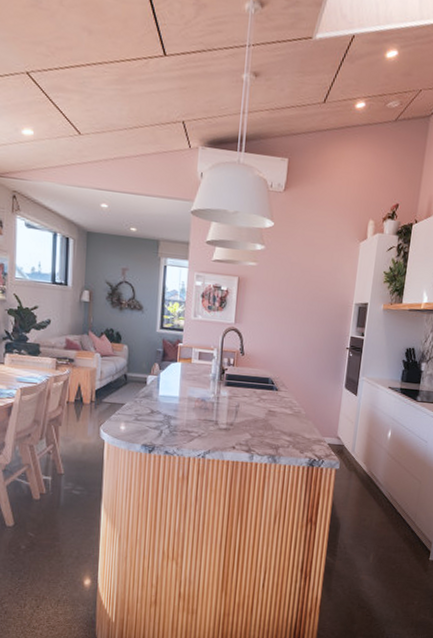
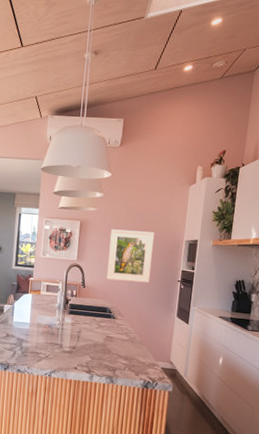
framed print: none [268,288,323,351] -> present [106,229,155,283]

